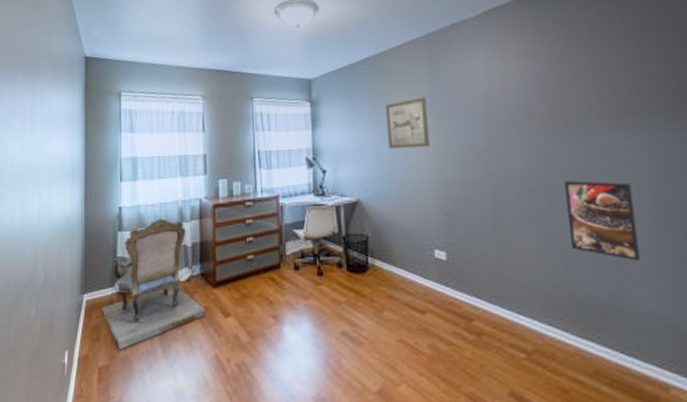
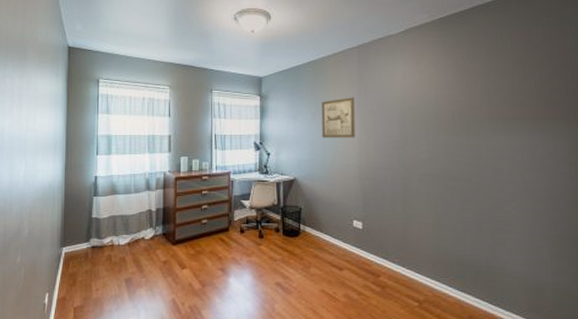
armchair: present [102,218,207,350] -> none [78,187,166,294]
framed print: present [564,180,640,261] -> none [457,170,510,234]

